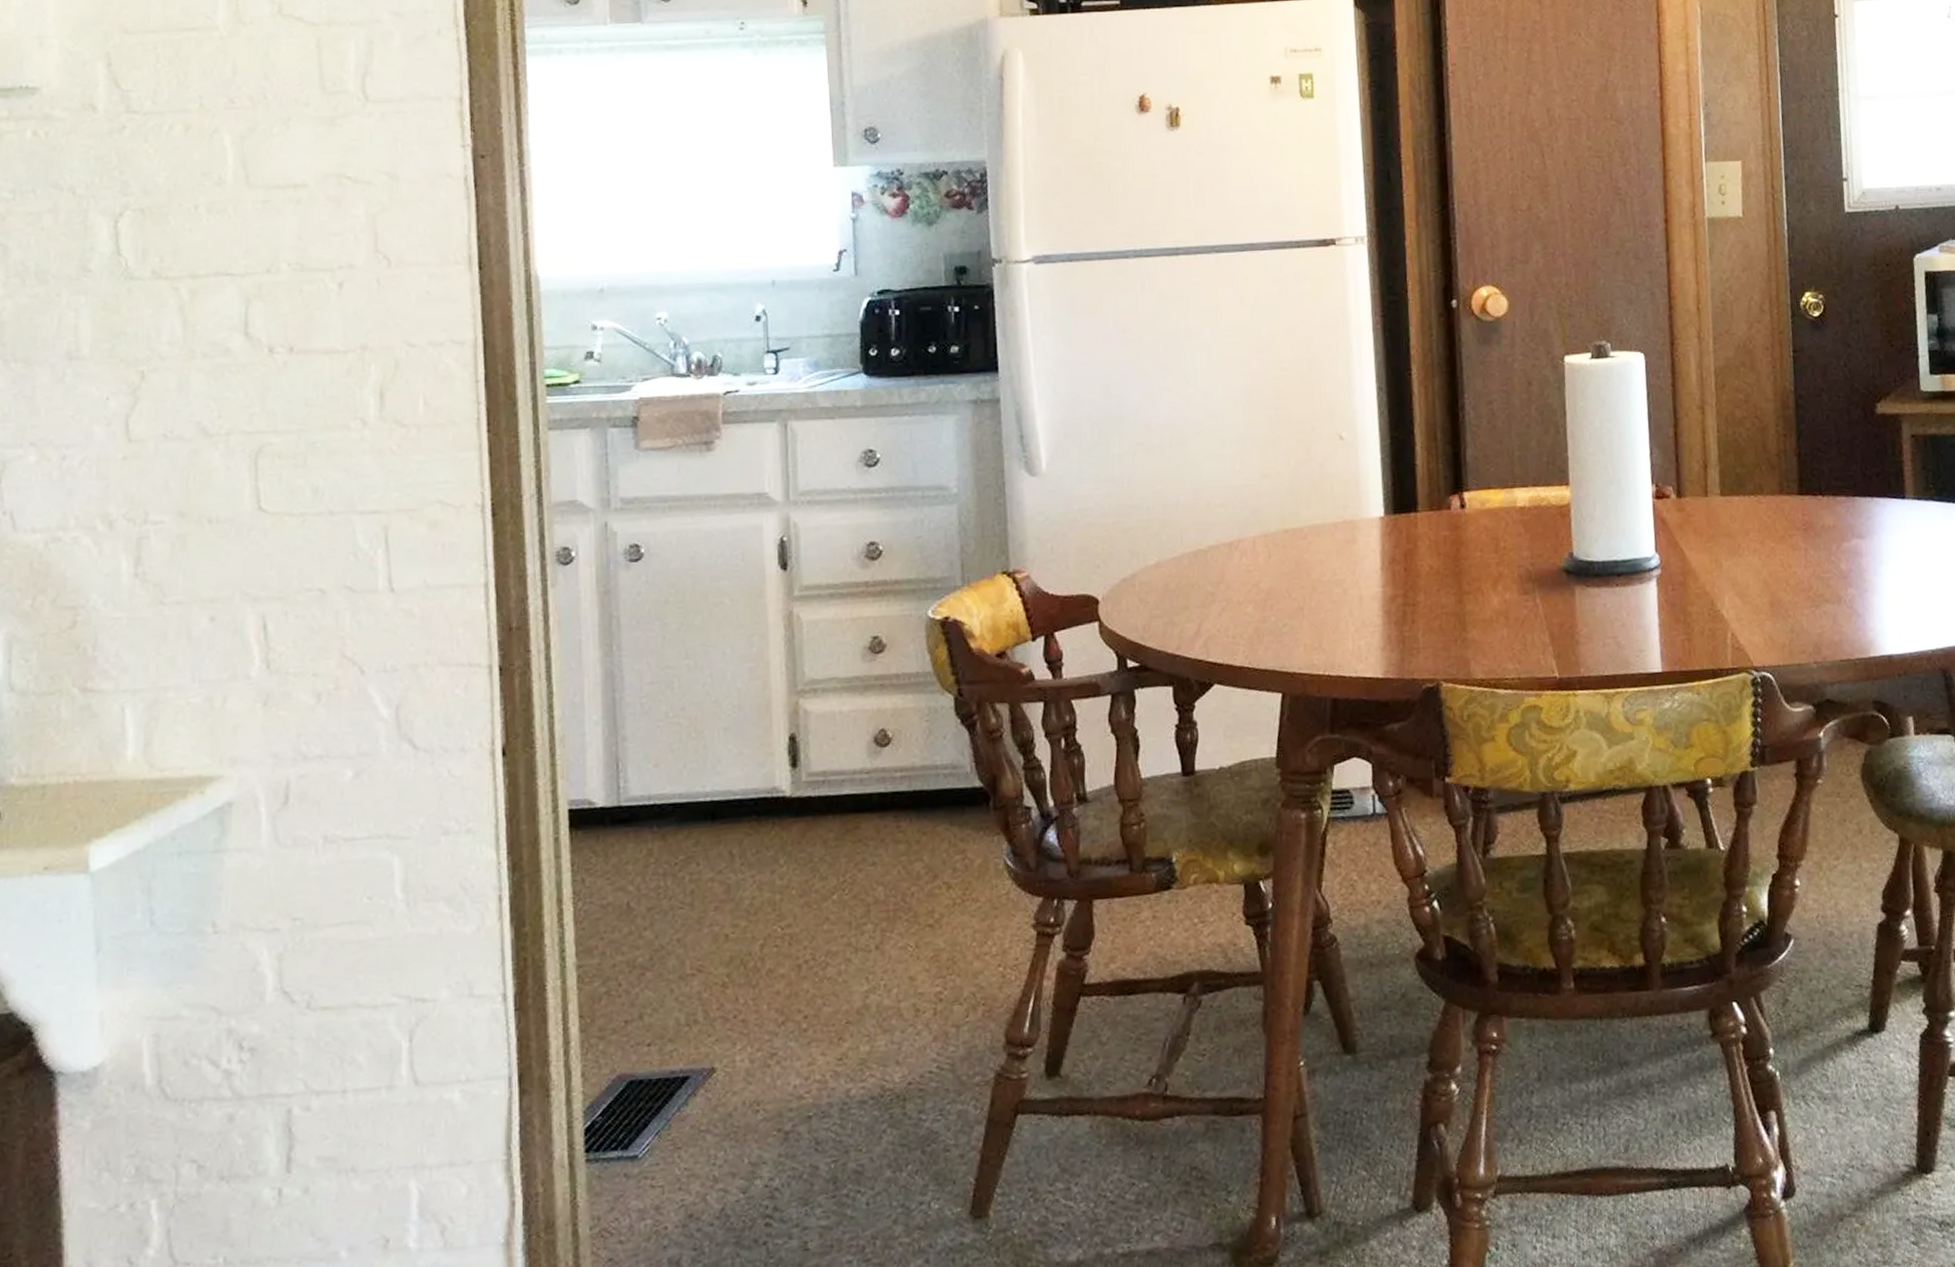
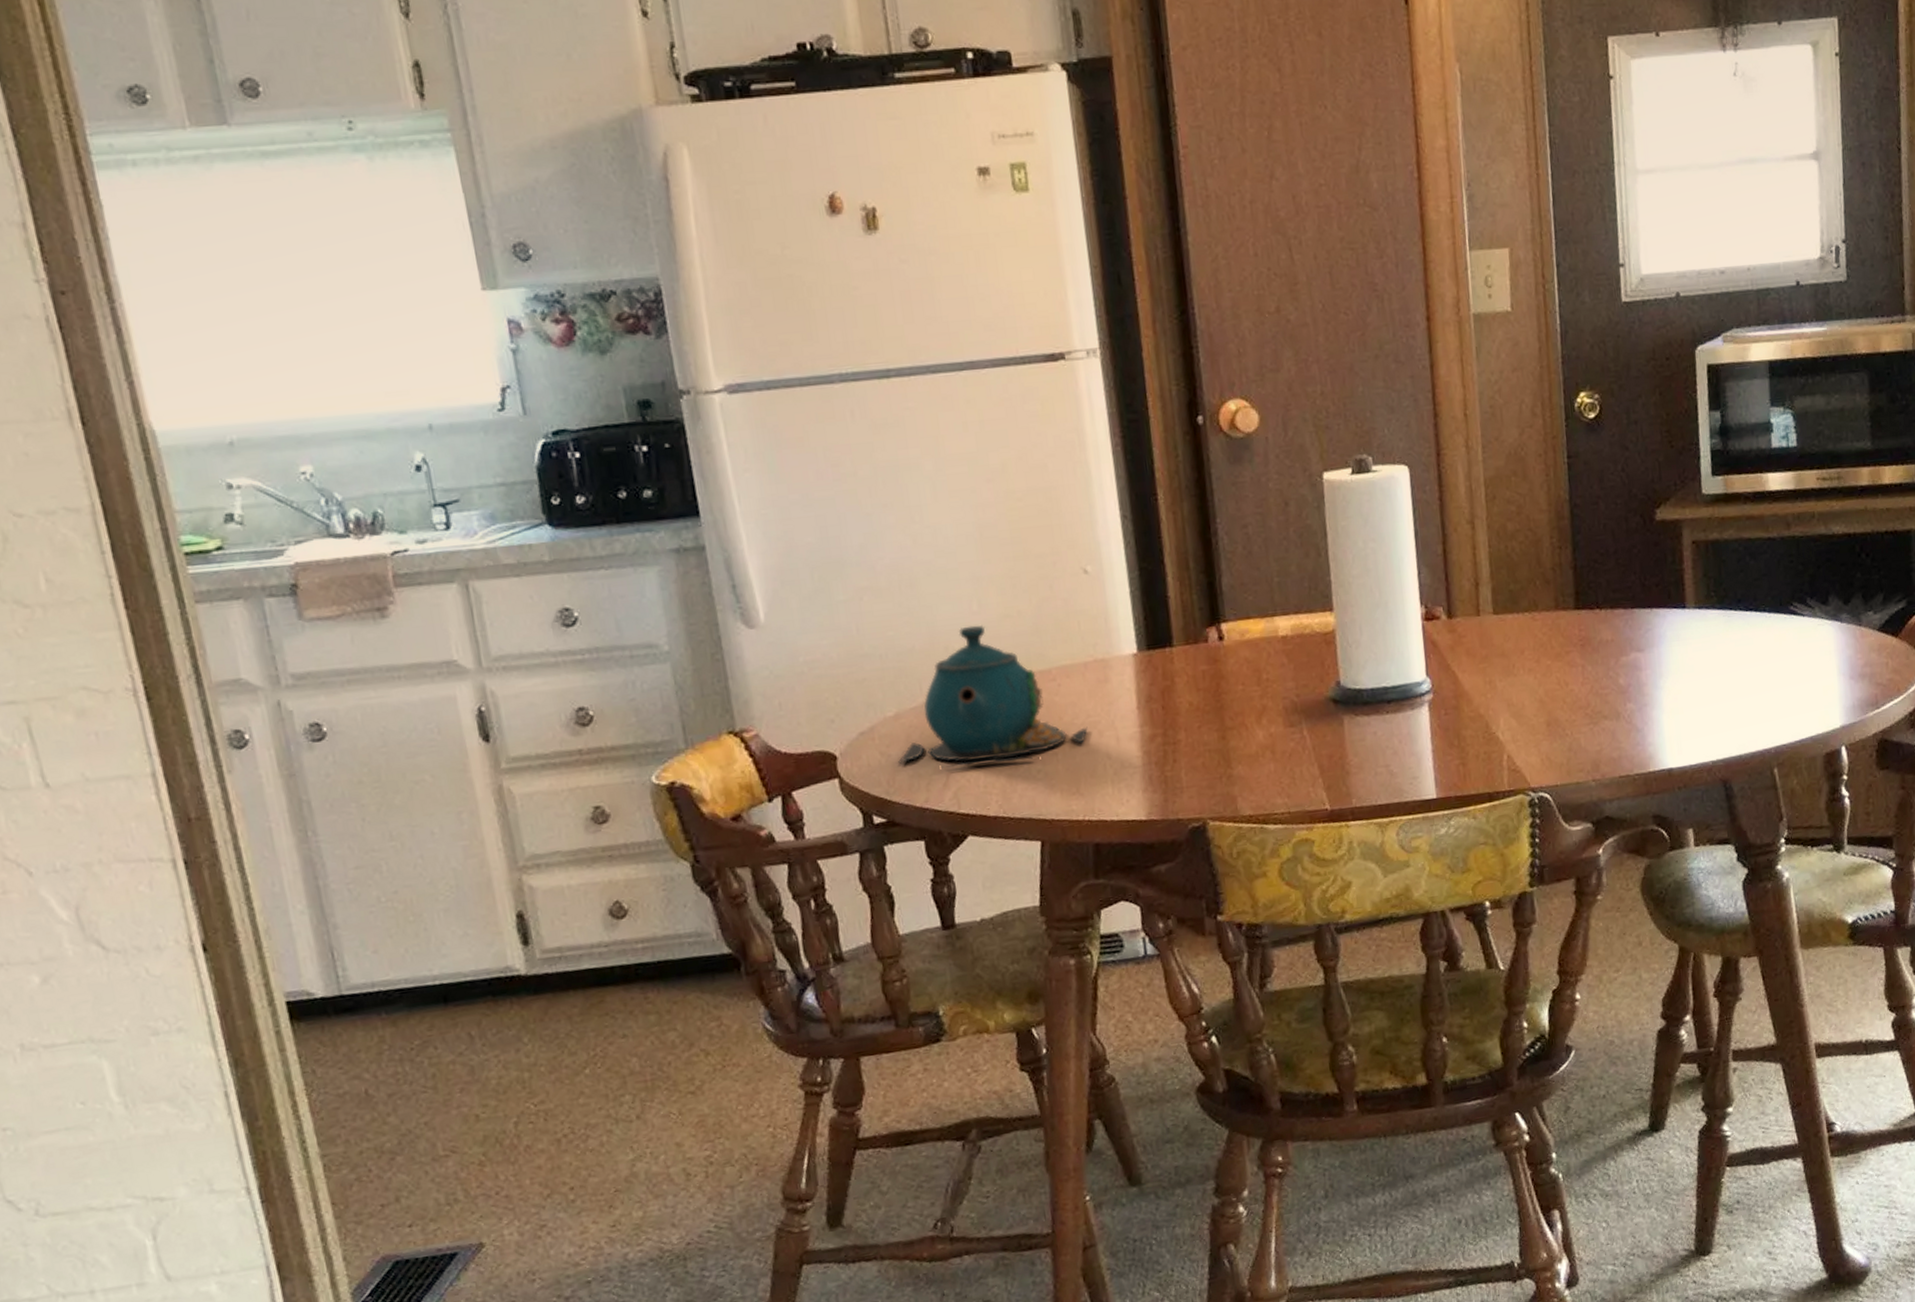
teapot: none [1155,482,1334,618] -> present [898,624,1088,769]

